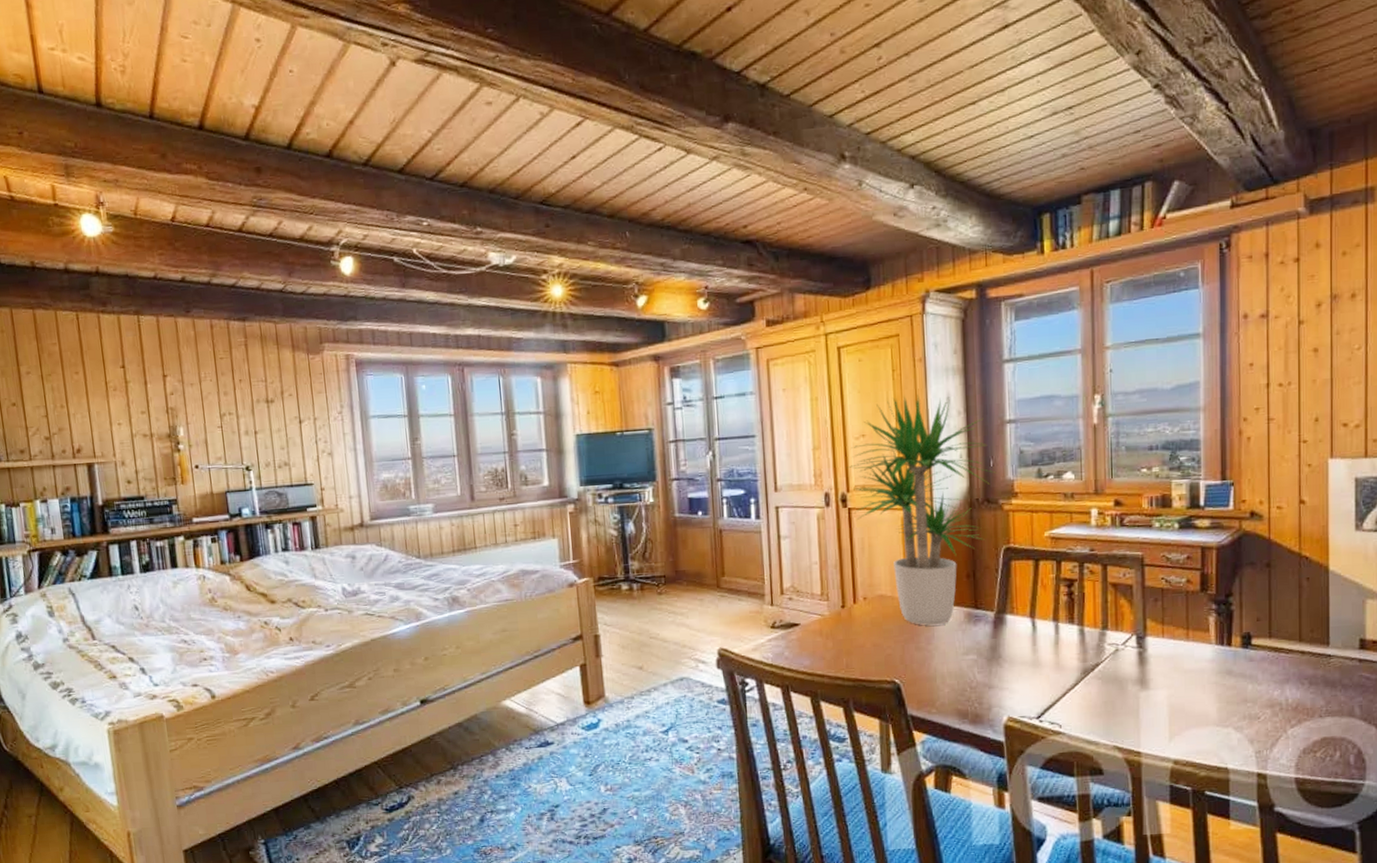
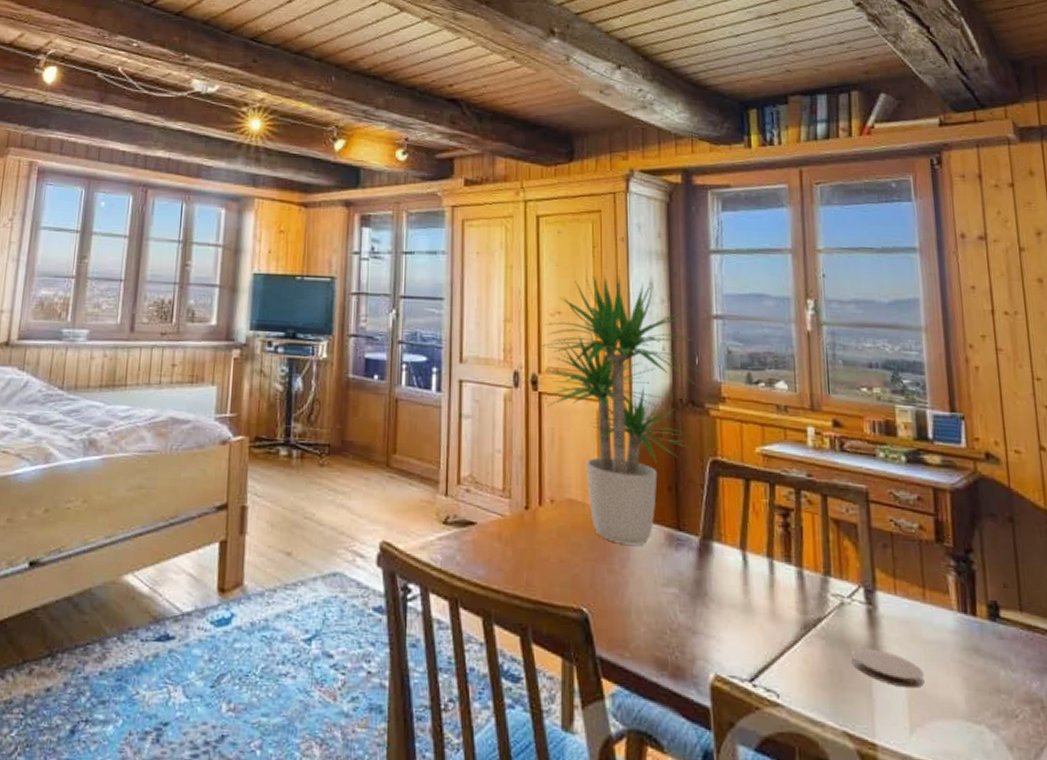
coaster: none [1123,681,1183,708] -> present [852,647,925,689]

